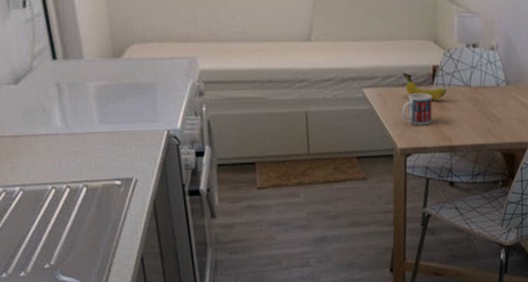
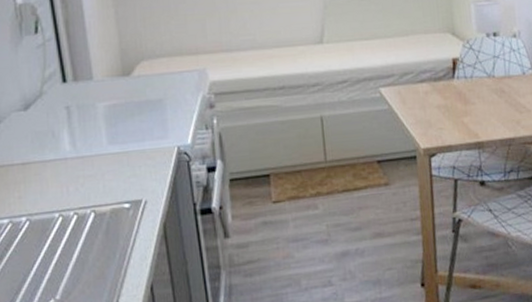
mug: present [401,93,432,125] -> none [422,88,456,123]
fruit: present [402,72,447,100] -> none [420,67,469,95]

